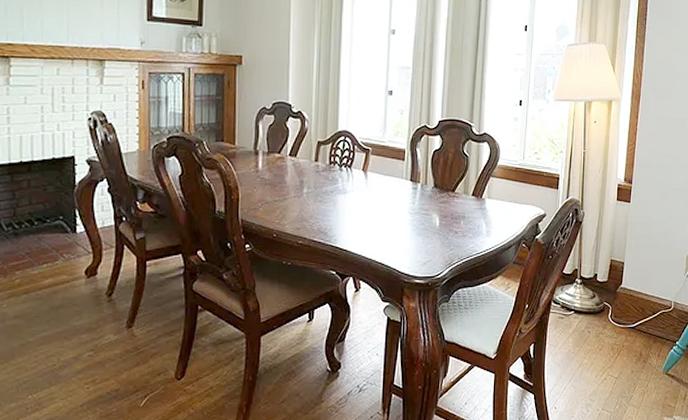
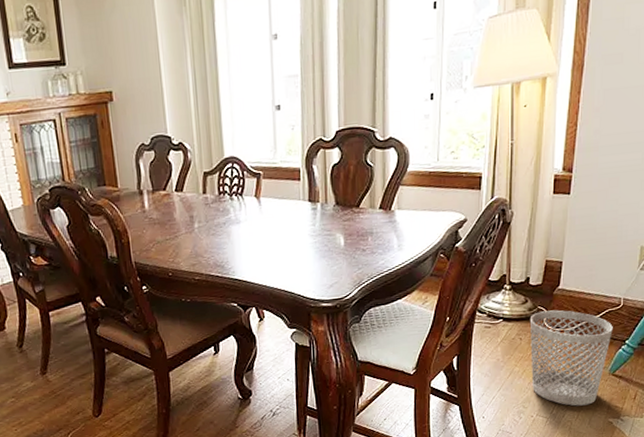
wastebasket: none [597,307,666,403] -> present [529,310,613,406]

